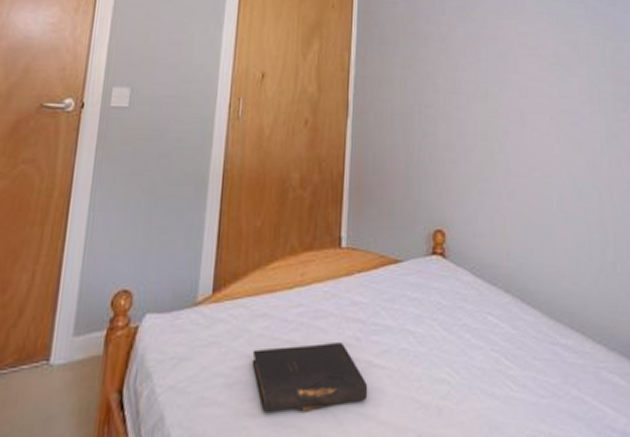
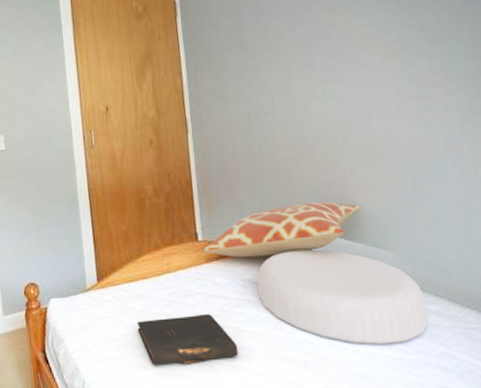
pillow: none [344,212,511,272] -> present [202,201,362,258]
cushion: none [398,267,564,386] -> present [257,249,429,345]

